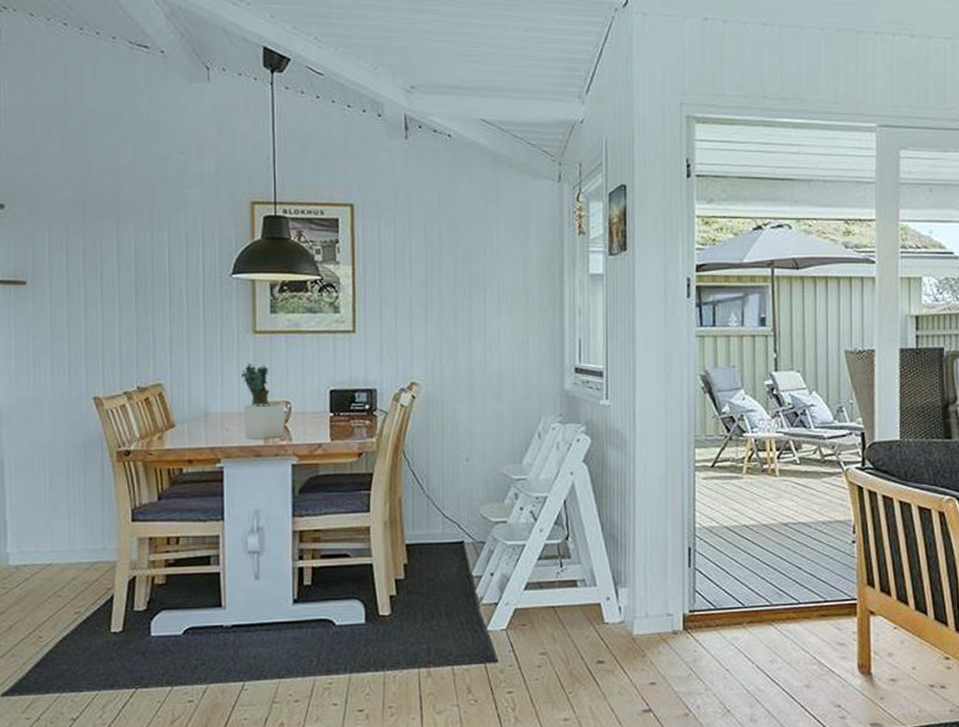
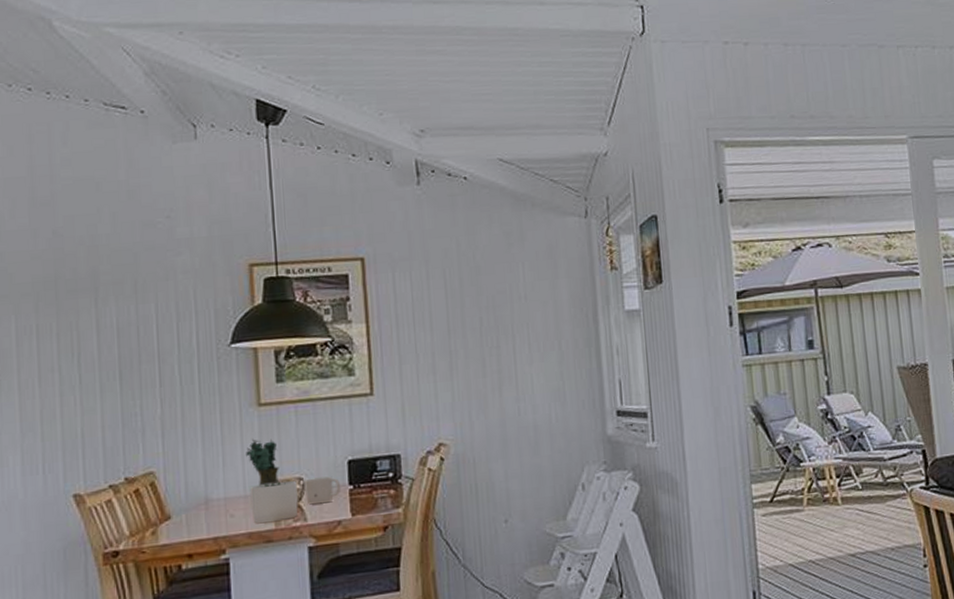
mug: none [292,403,322,427] -> present [305,476,340,505]

